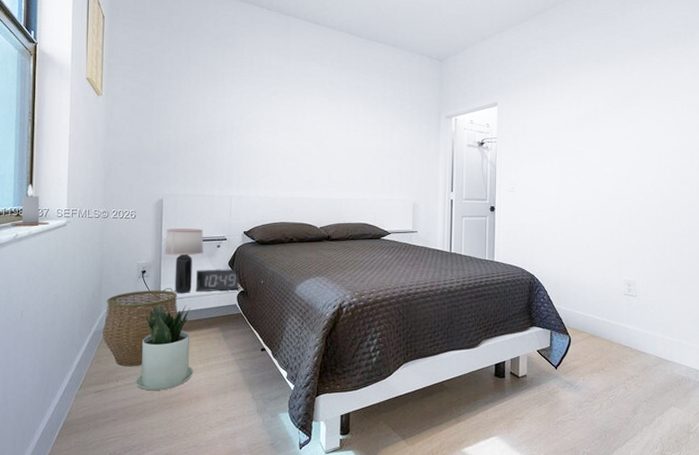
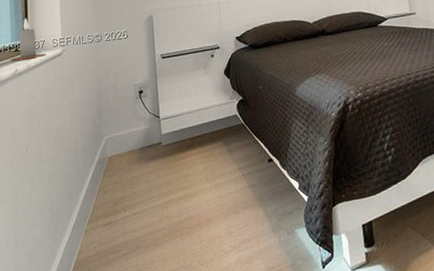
basket: present [102,287,179,367] -> none [105,105,179,195]
planter: present [135,303,194,391] -> none [142,121,202,219]
table lamp: present [164,228,204,293] -> none [158,40,198,110]
alarm clock: present [195,269,240,292] -> none [193,77,238,107]

